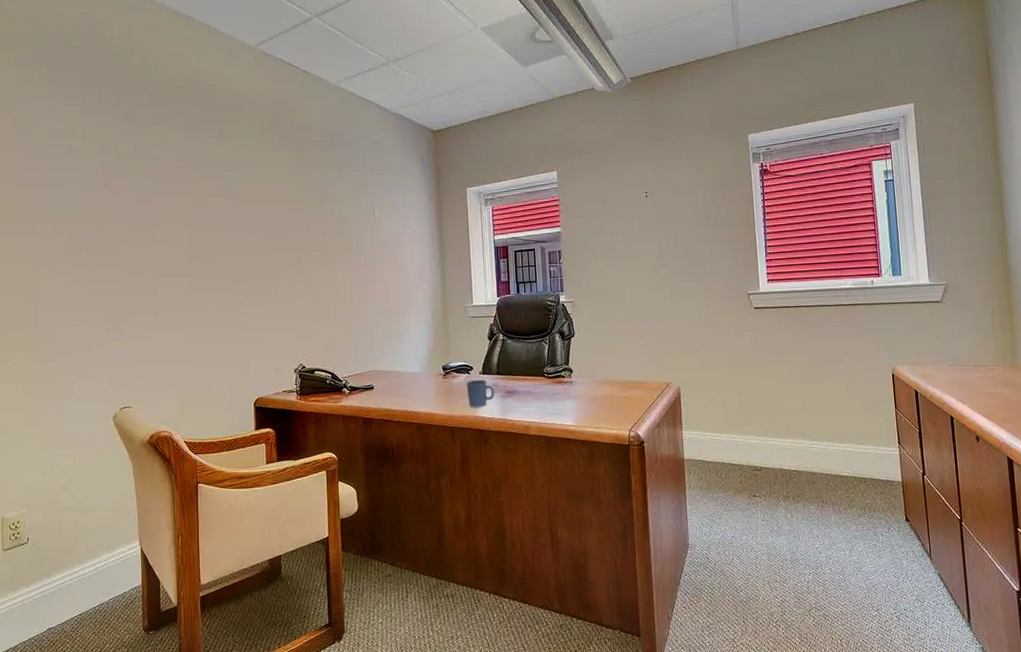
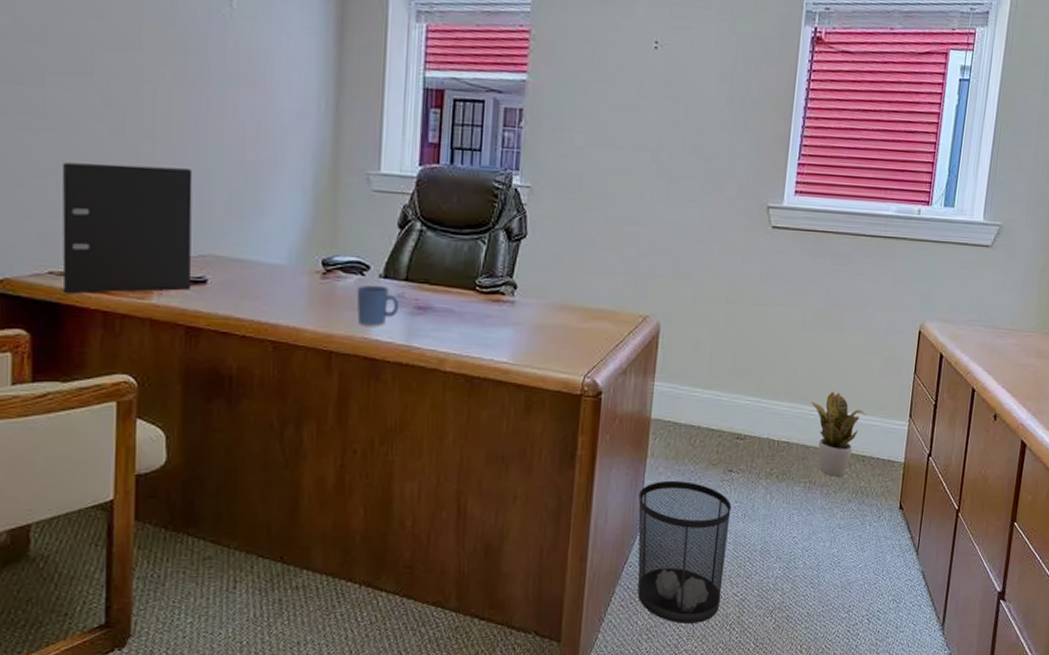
binder: none [287,318,365,404] -> present [61,162,193,294]
waste bin: none [684,505,764,622] -> present [637,480,732,624]
potted plant: none [811,428,860,496] -> present [811,392,866,477]

